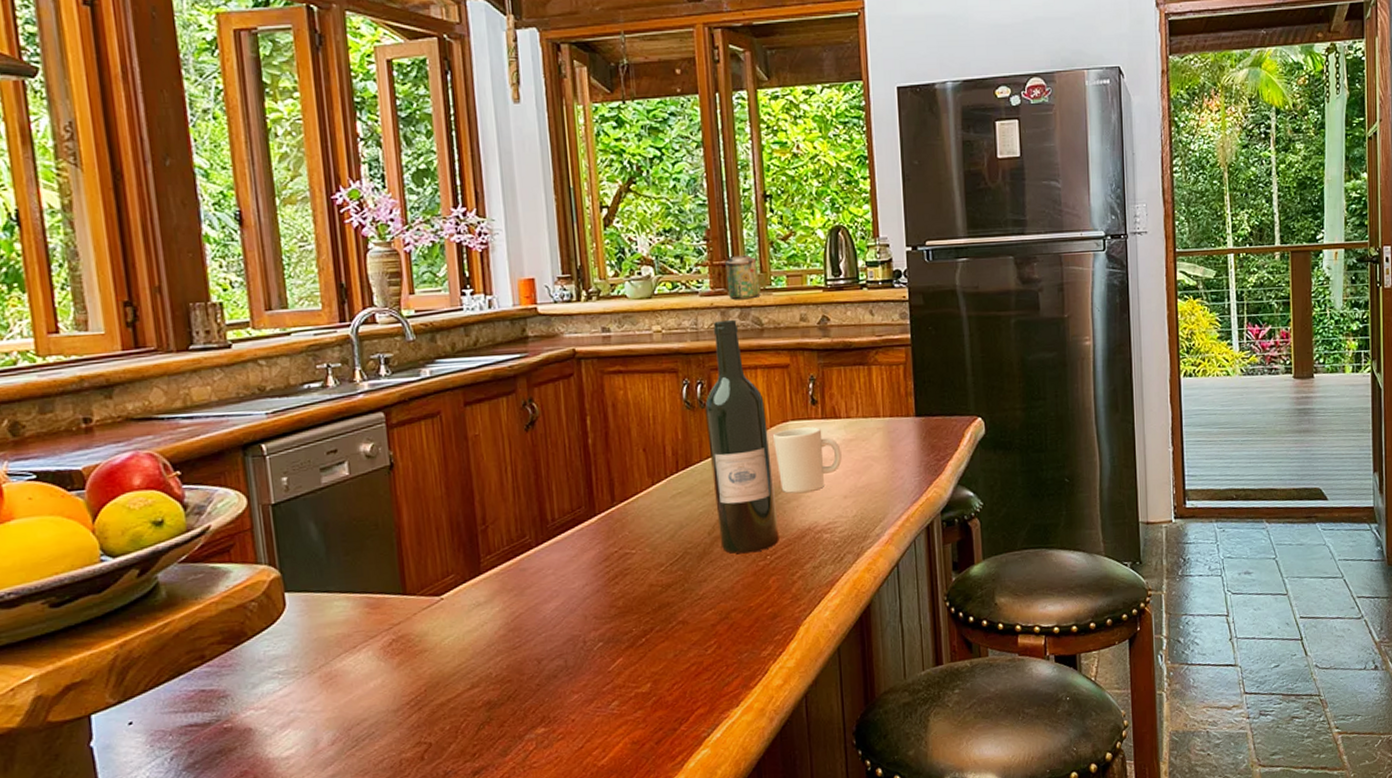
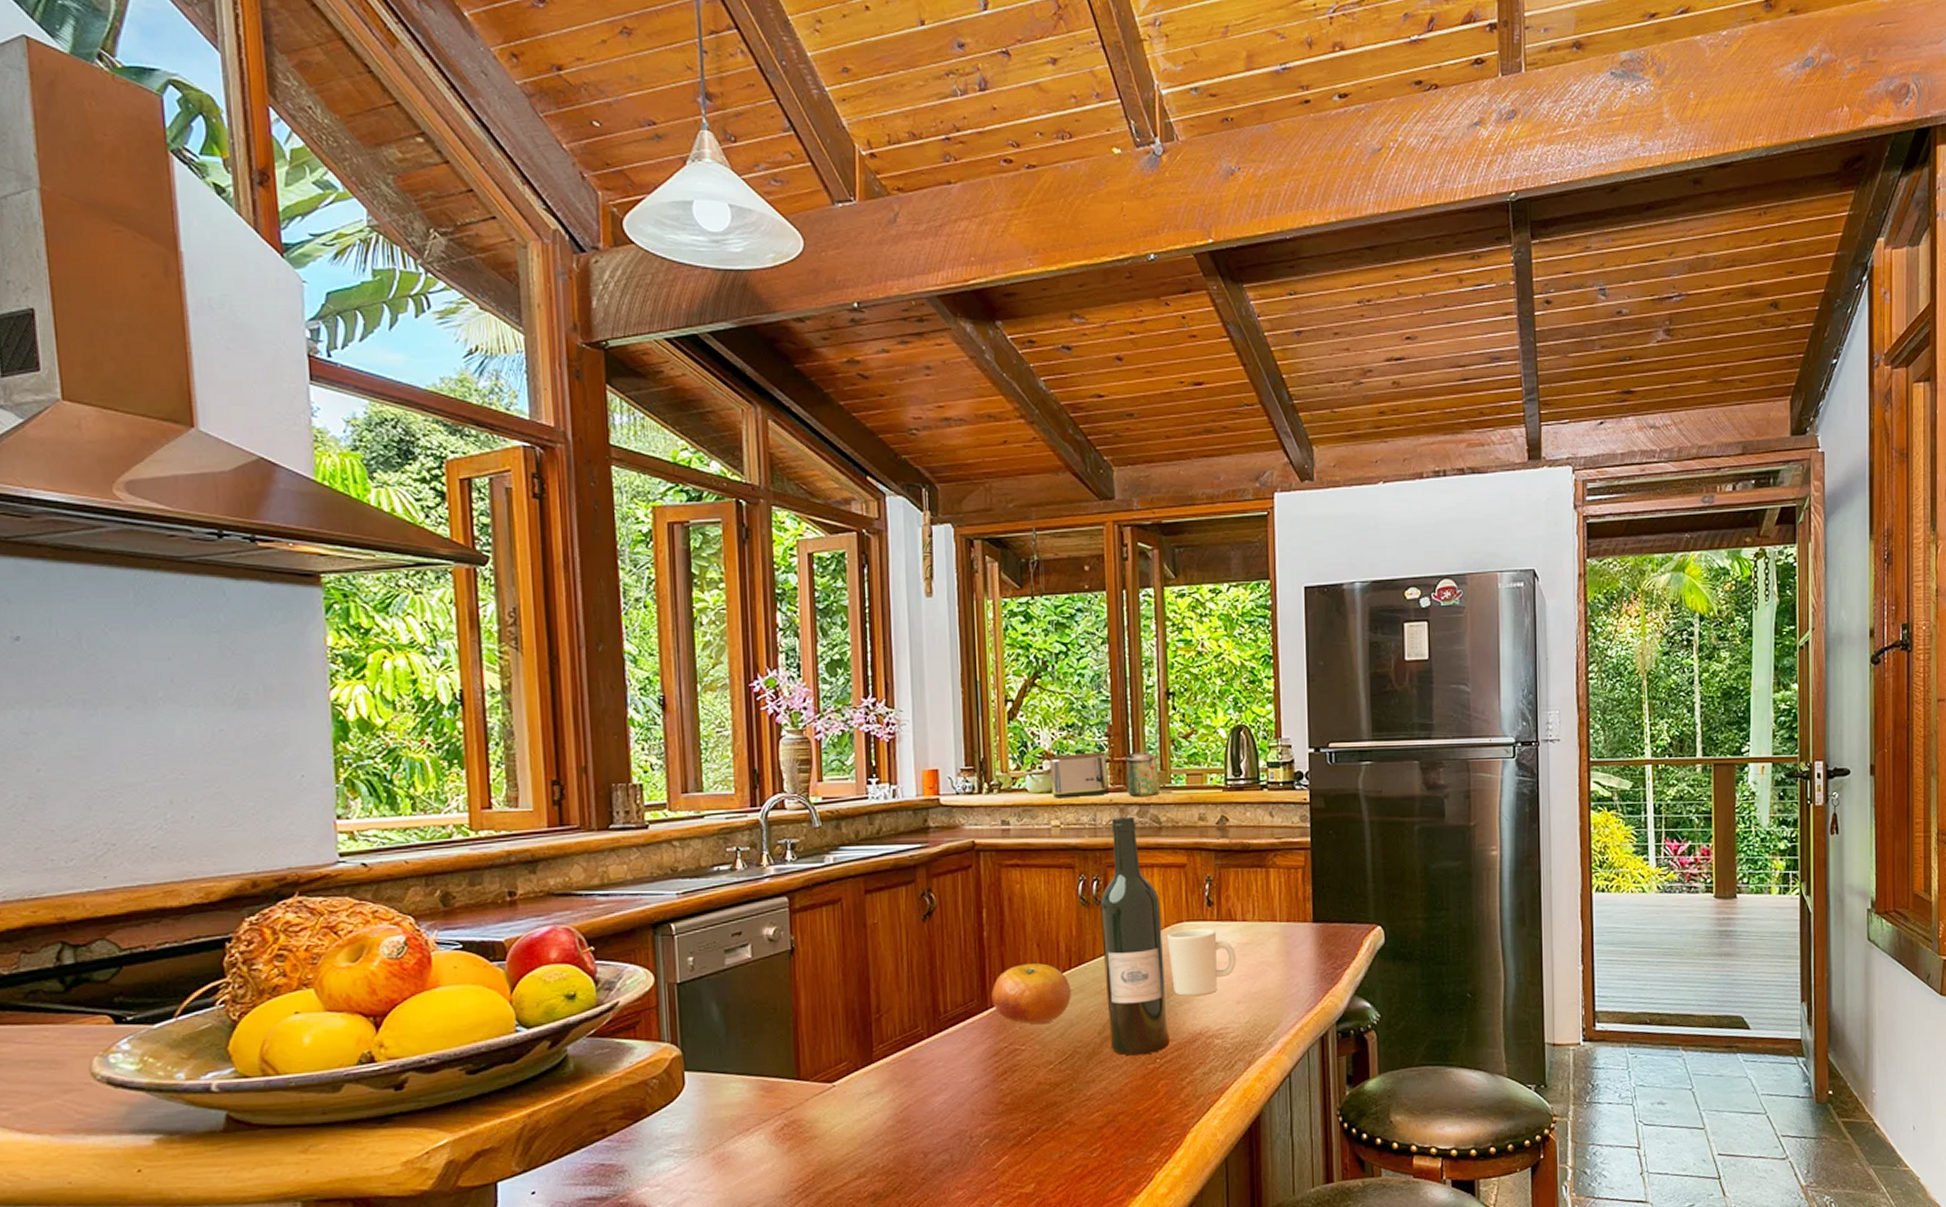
fruit: none [599,468,680,529] -> present [991,963,1071,1025]
toaster: none [648,255,711,304] -> present [1049,751,1112,799]

